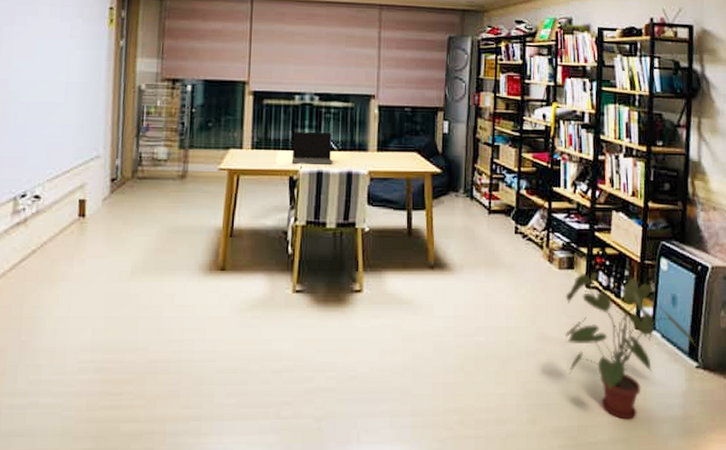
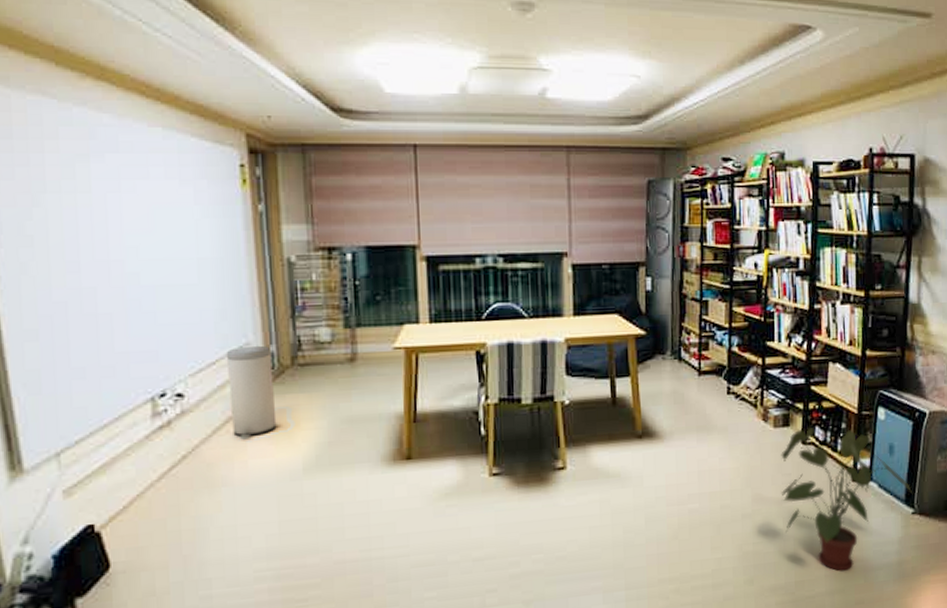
pedal bin: none [76,158,117,239] -> present [226,345,277,438]
laptop: present [291,132,332,165] -> none [476,299,523,336]

